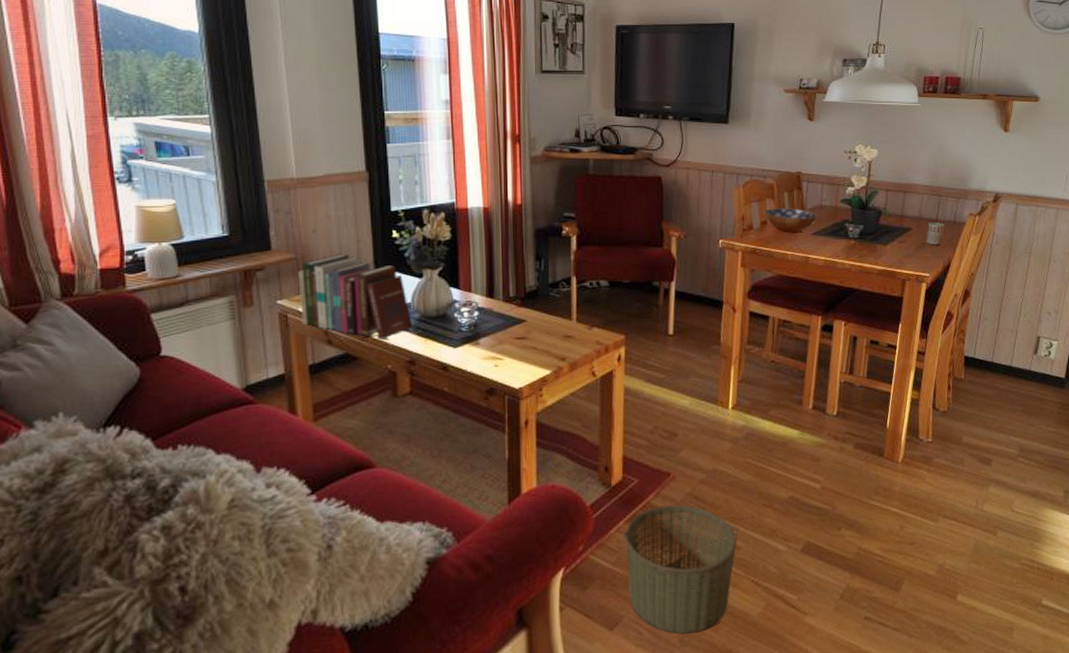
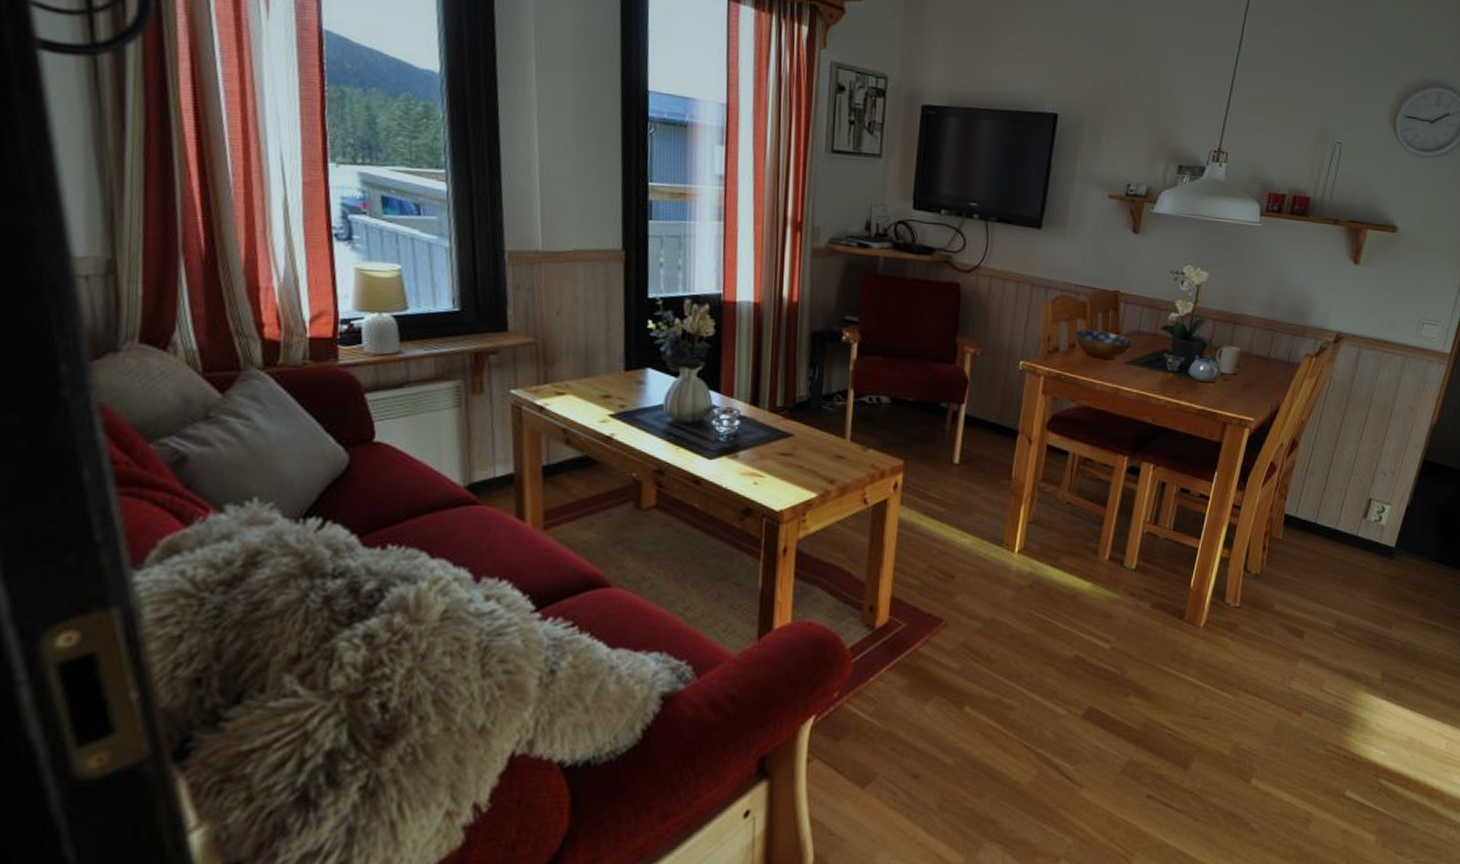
books: present [298,254,413,340] -> none [536,342,664,443]
basket: present [623,504,738,635] -> none [884,655,1014,800]
teapot: none [867,222,898,246] -> present [1188,354,1222,383]
cup: none [891,211,913,237] -> present [1216,345,1242,375]
cup: present [925,222,945,246] -> none [1253,360,1276,388]

